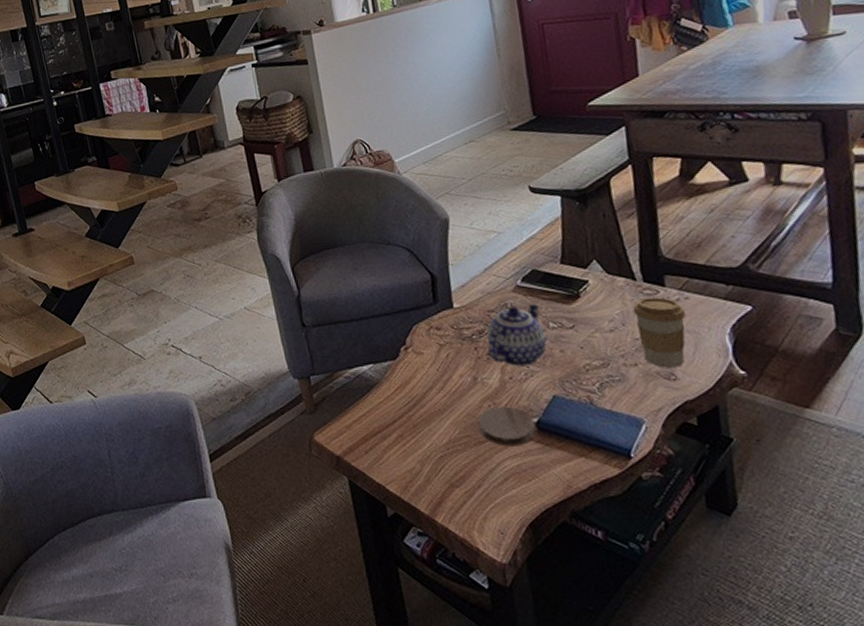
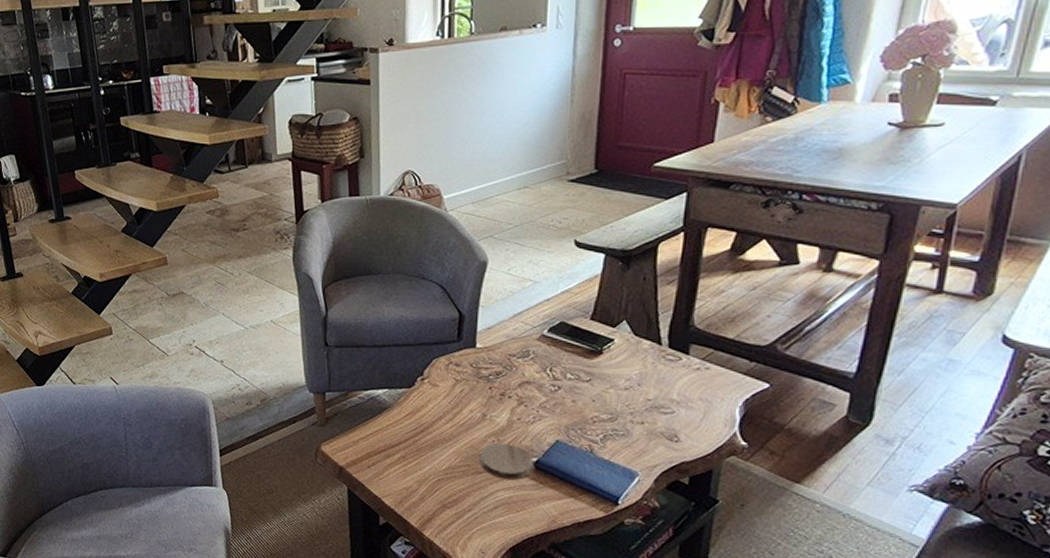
teapot: present [486,303,547,367] -> none [502,353,562,411]
coffee cup: present [632,297,687,368] -> none [651,363,704,431]

